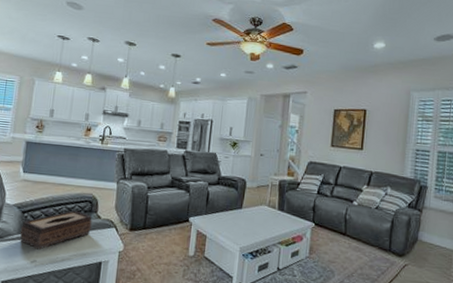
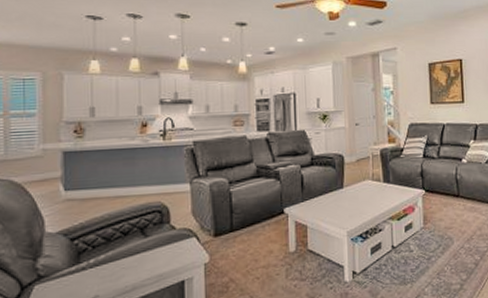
tissue box: present [20,210,92,250] -> none [72,225,165,282]

